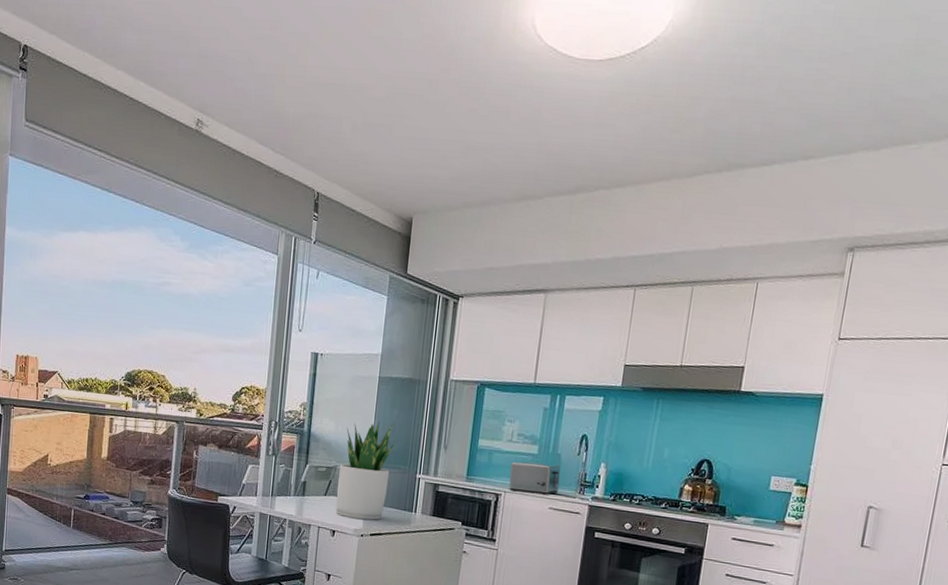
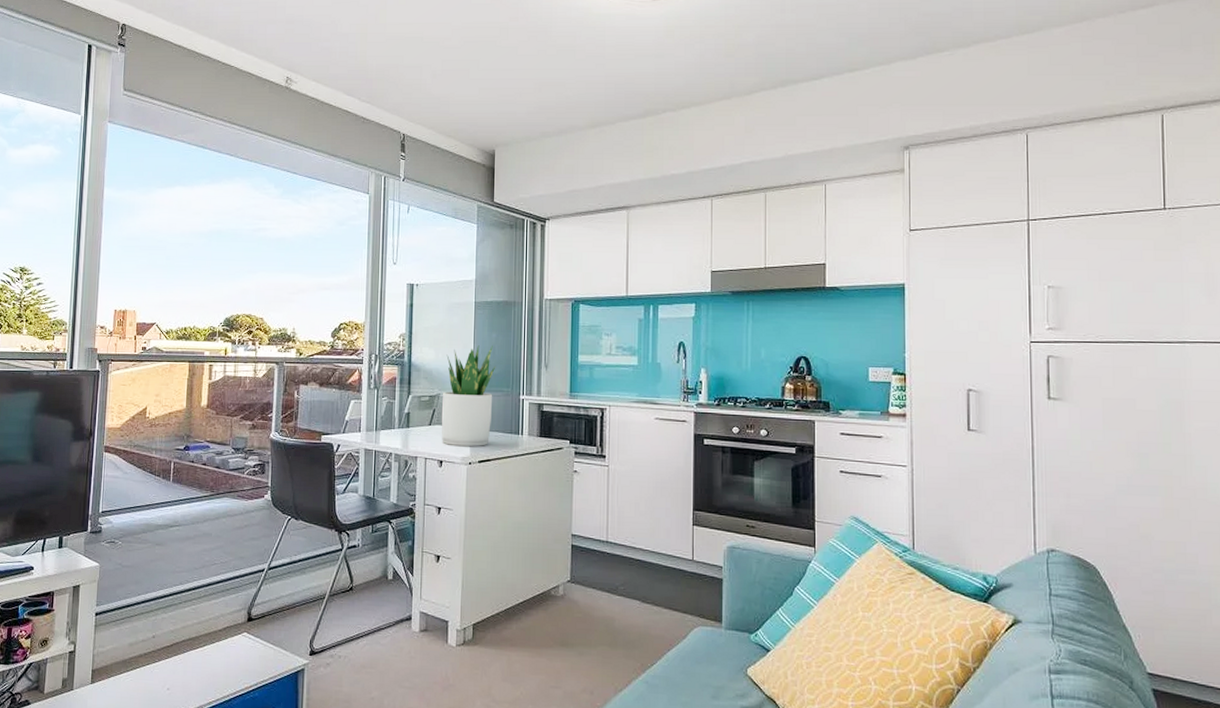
toaster: present [509,461,561,496] -> none [612,373,663,407]

